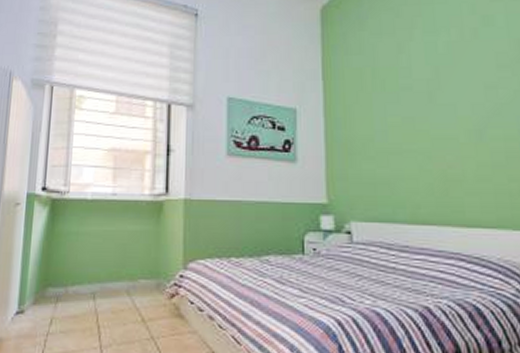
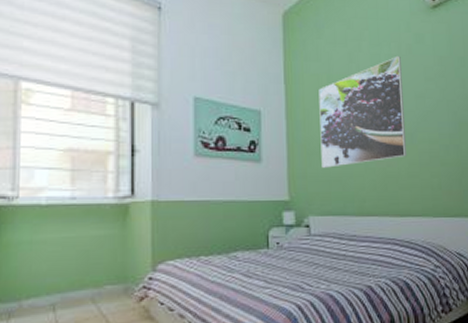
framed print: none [362,42,475,169] -> present [319,55,408,168]

